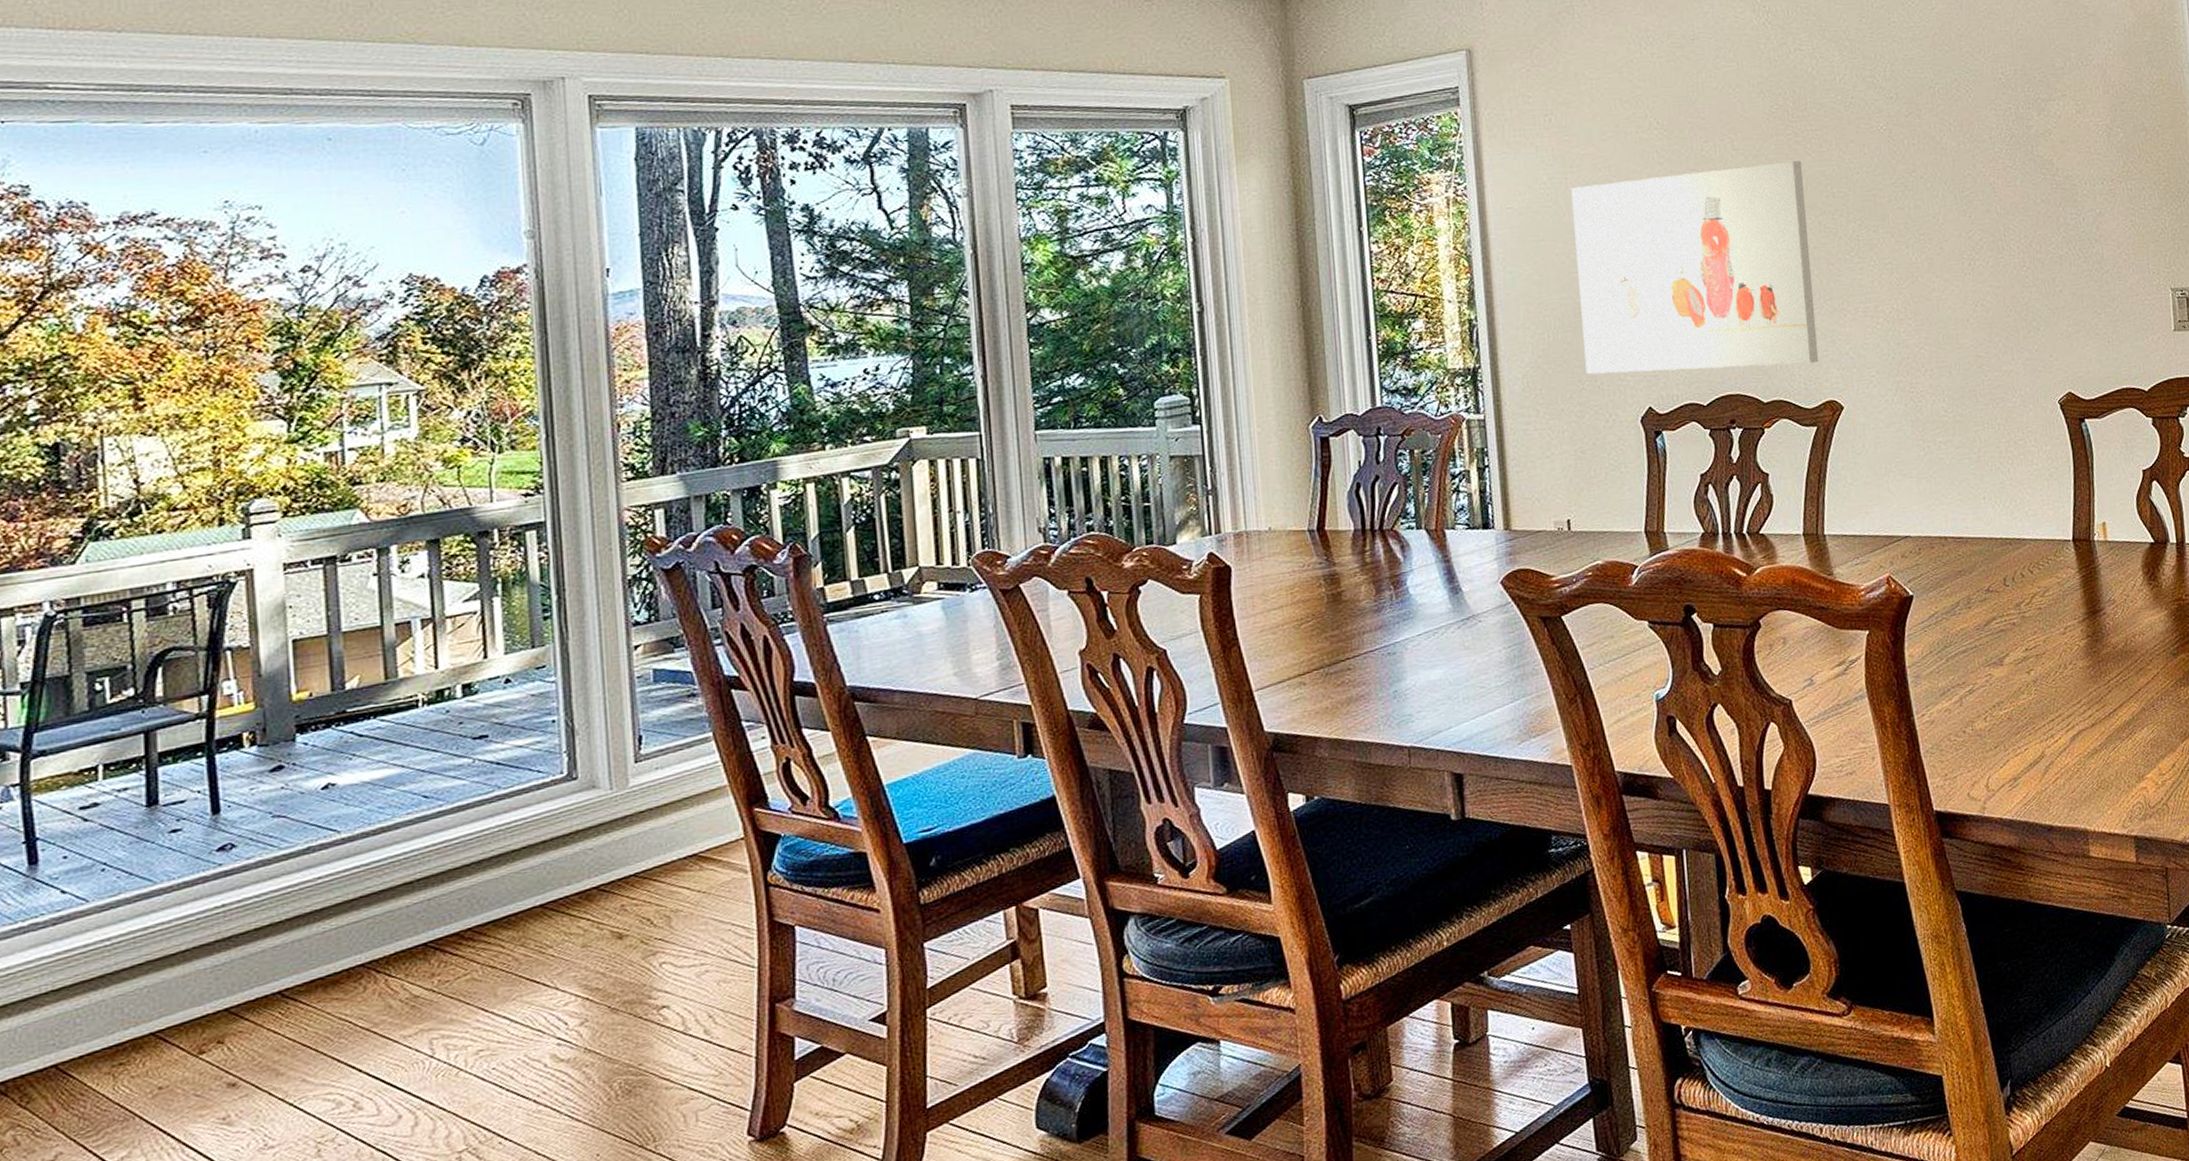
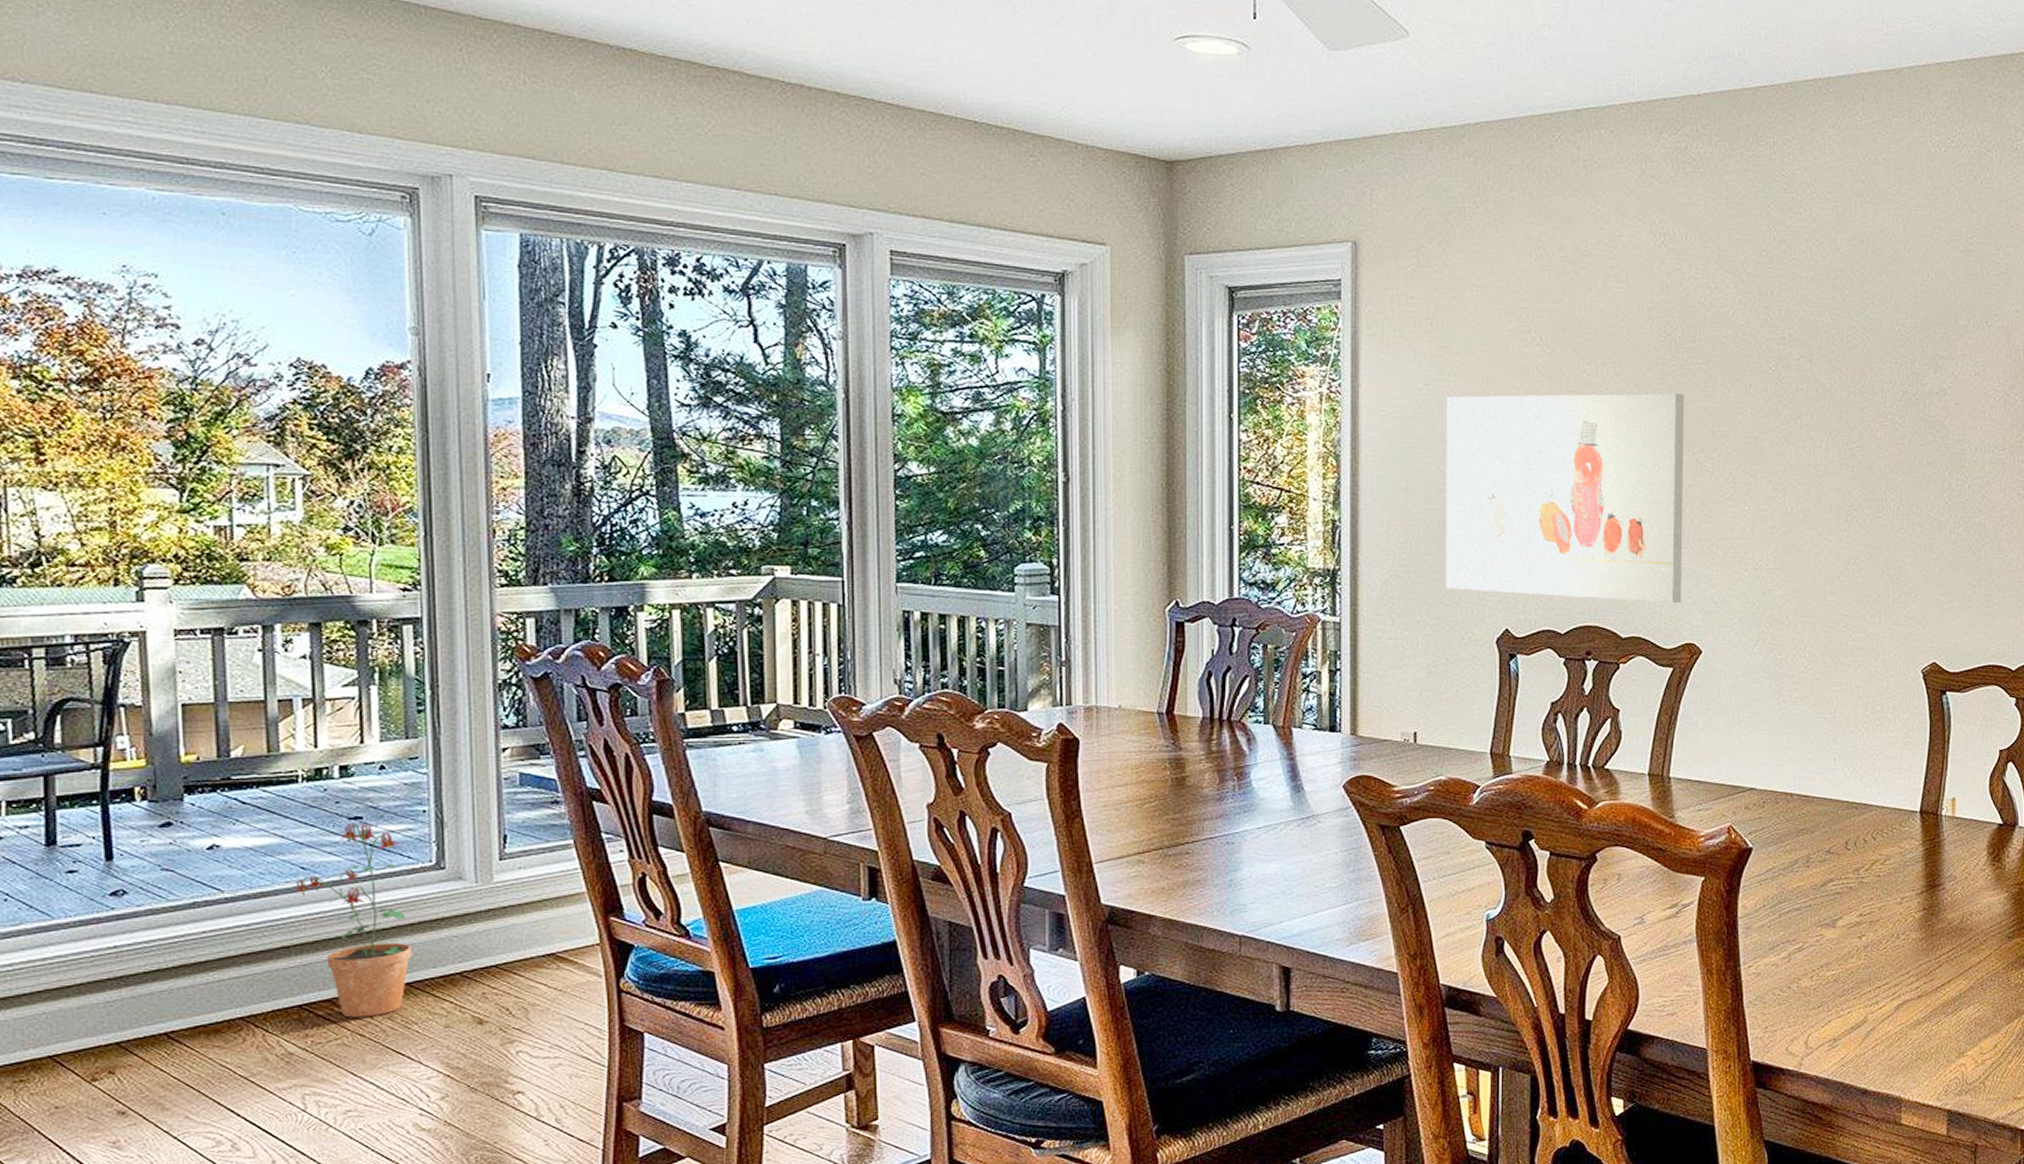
potted plant: none [416,741,545,950] -> present [294,822,412,1018]

